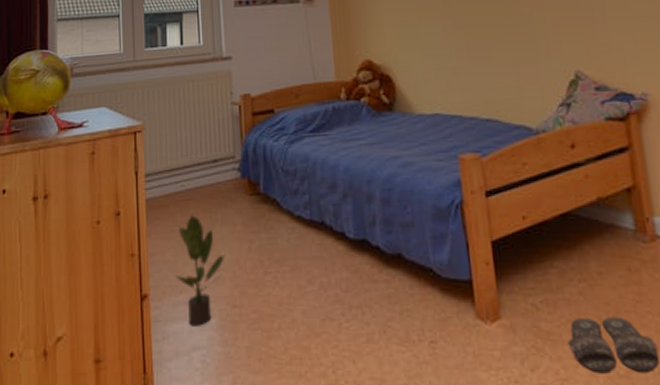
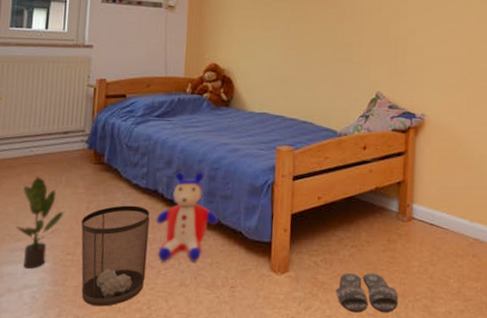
waste bin: none [244,242,325,371] -> present [81,205,150,306]
stuffed animal: none [327,195,402,312] -> present [155,172,219,262]

